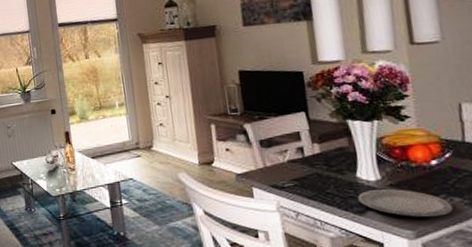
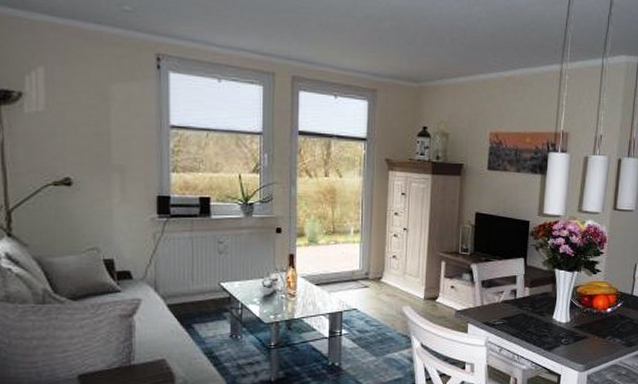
plate: present [357,189,454,217] -> none [550,330,614,354]

